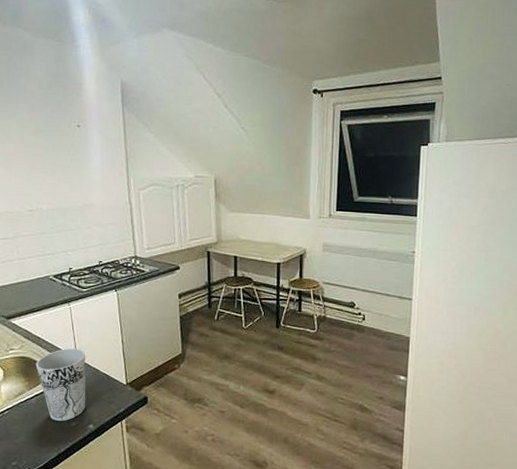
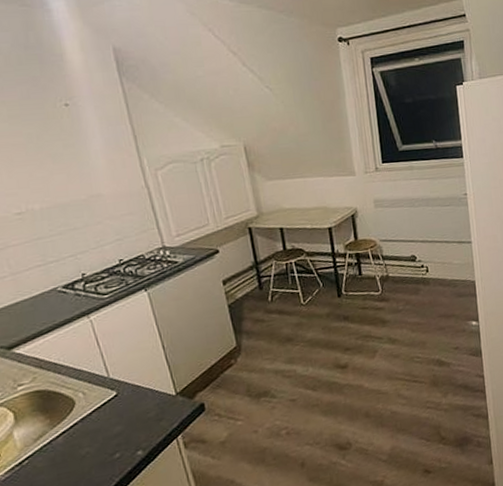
cup: present [35,348,86,421] -> none [55,366,130,458]

